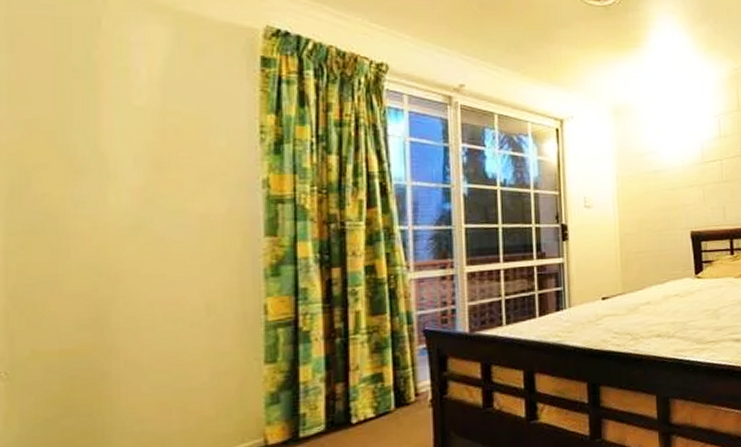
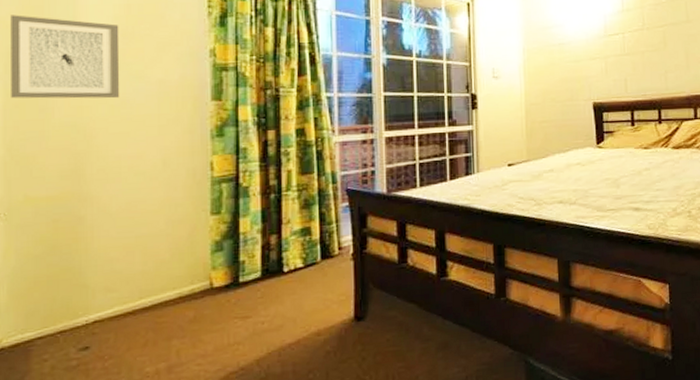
wall art: none [14,141,153,238] -> present [10,15,120,99]

